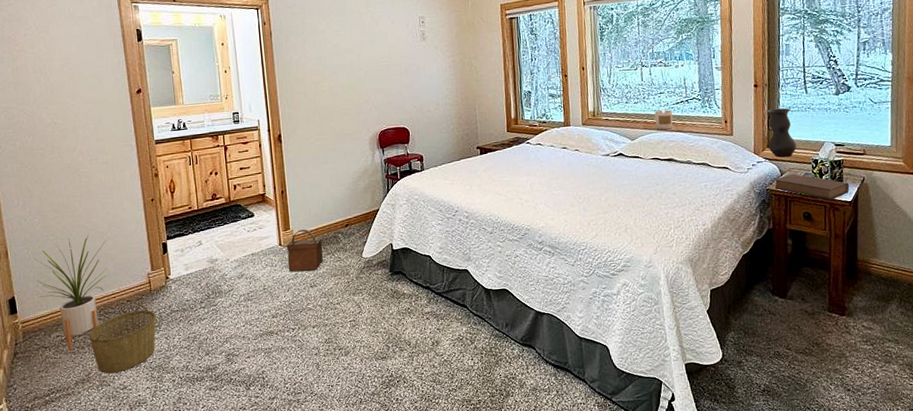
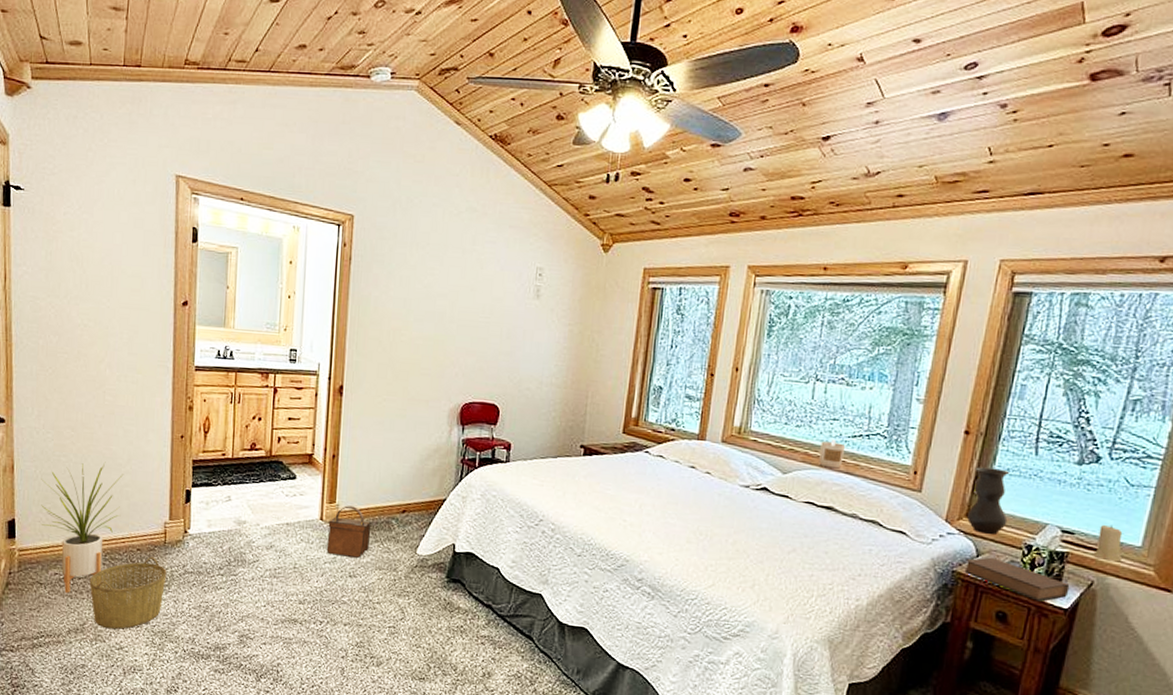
candle: none [860,134,881,161] -> present [1093,525,1123,563]

